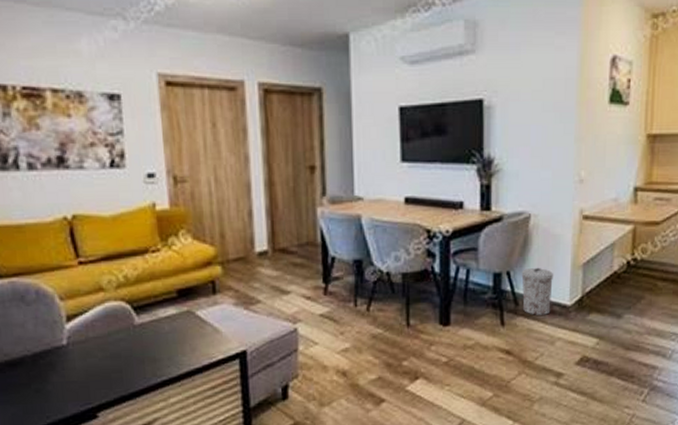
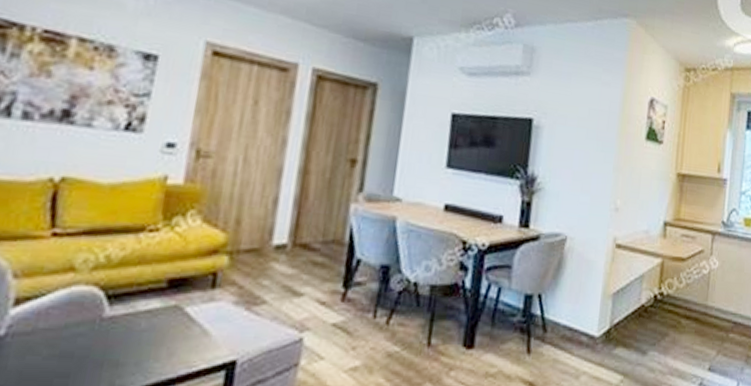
trash can: present [521,268,553,315] -> none [550,293,584,345]

